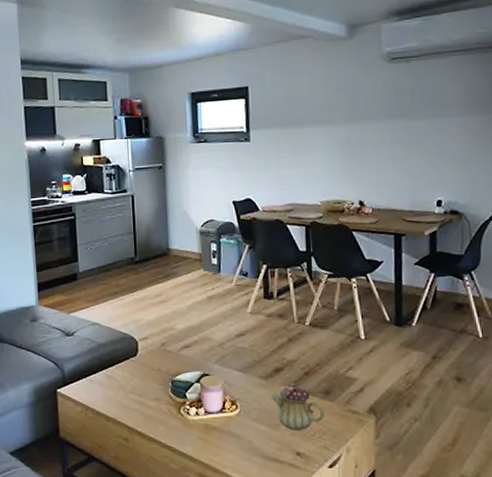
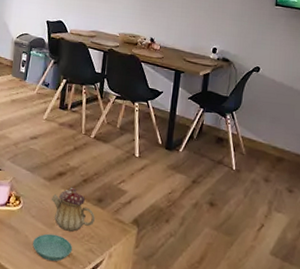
saucer: none [259,435,305,465] -> present [33,233,73,262]

